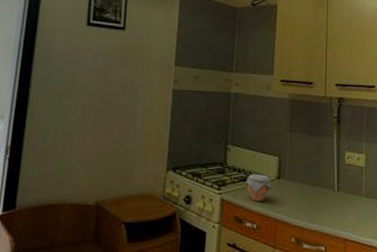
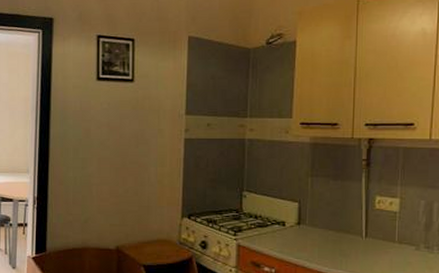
jar: present [245,174,273,202] -> none [262,220,292,248]

